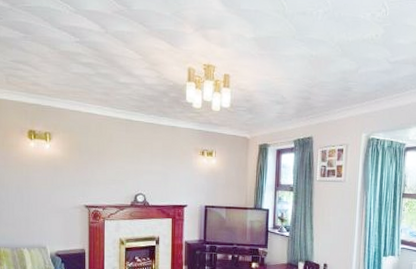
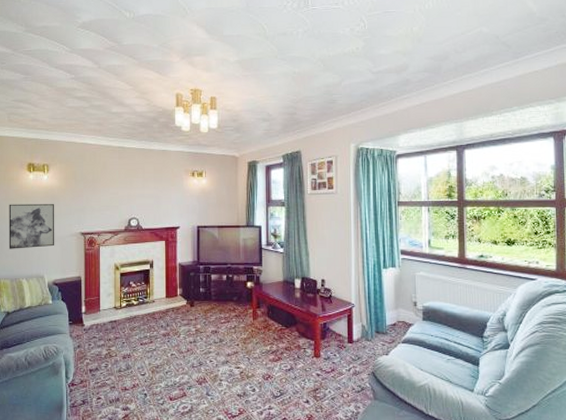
wall art: none [8,171,58,218] -> present [9,203,55,249]

